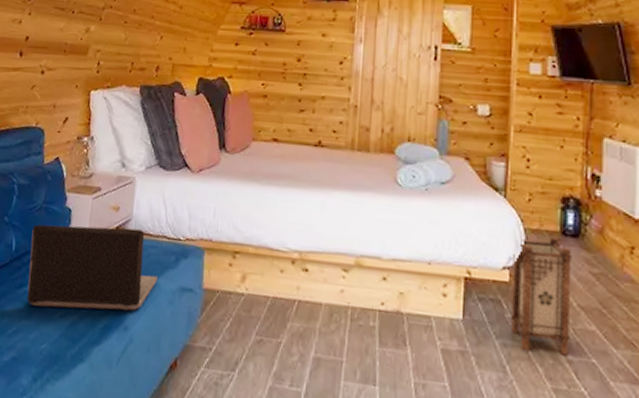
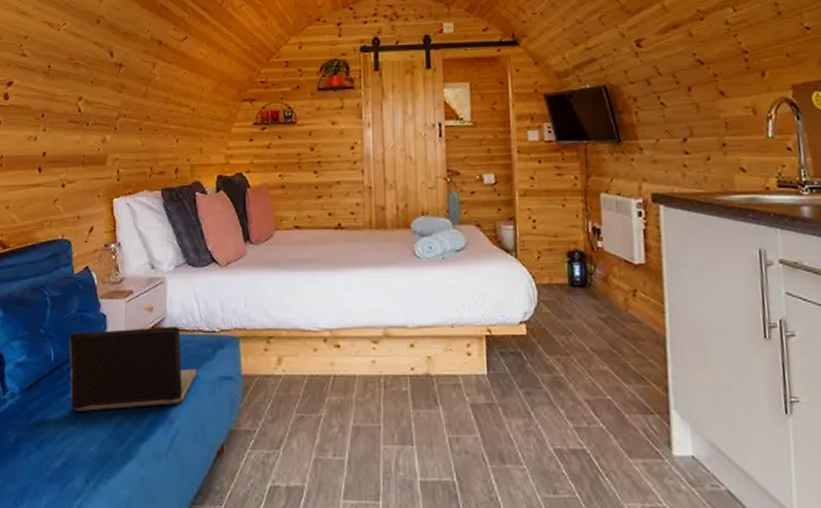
lantern: present [510,236,572,356] -> none [528,288,587,397]

